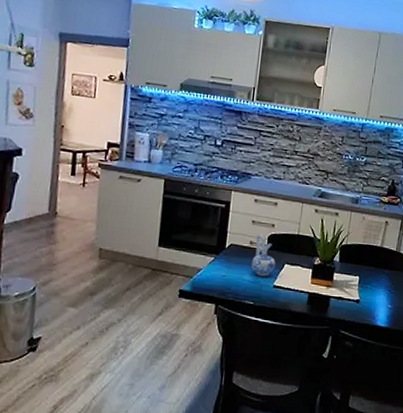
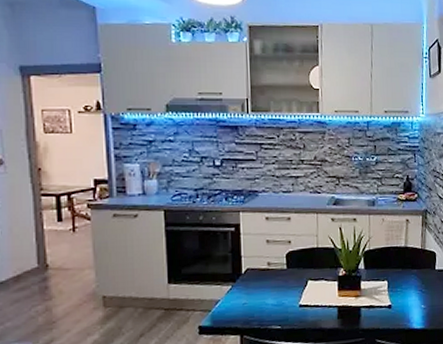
ceramic pitcher: present [251,234,276,276] -> none [272,253,298,297]

